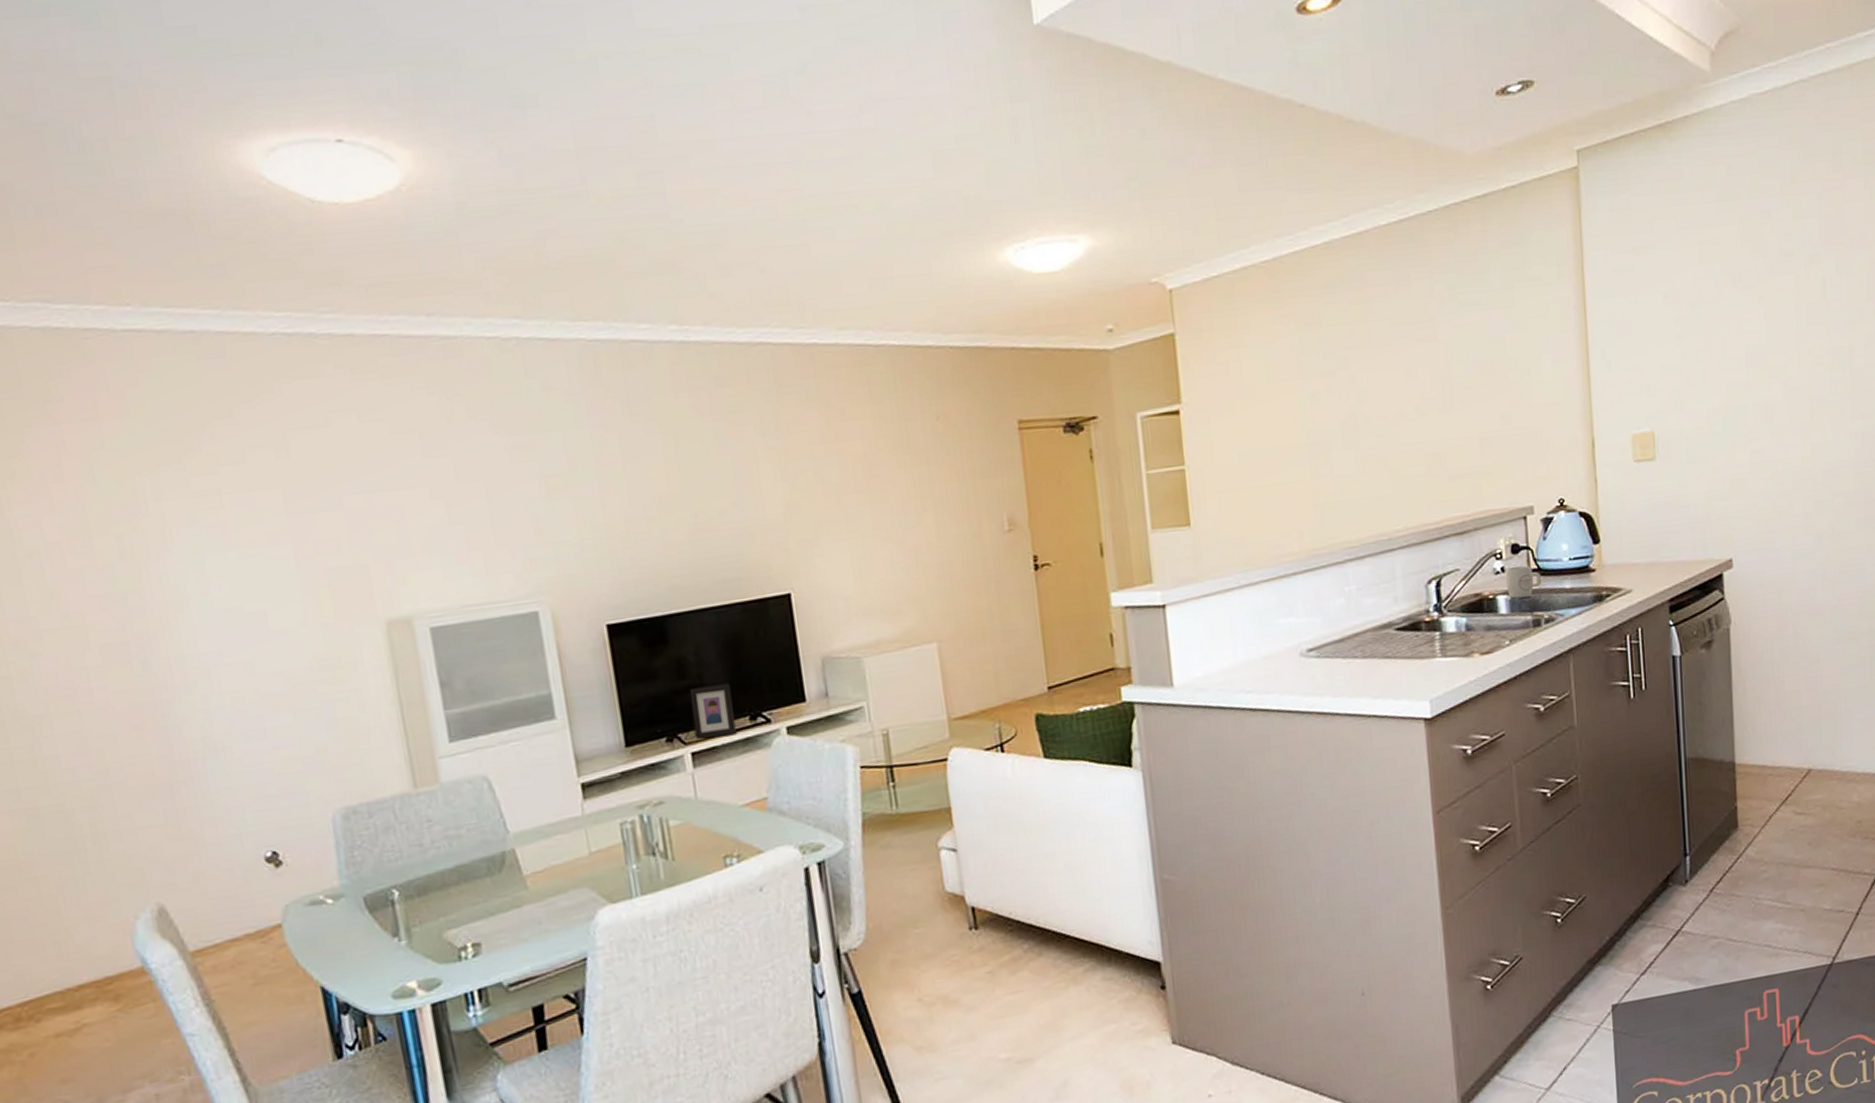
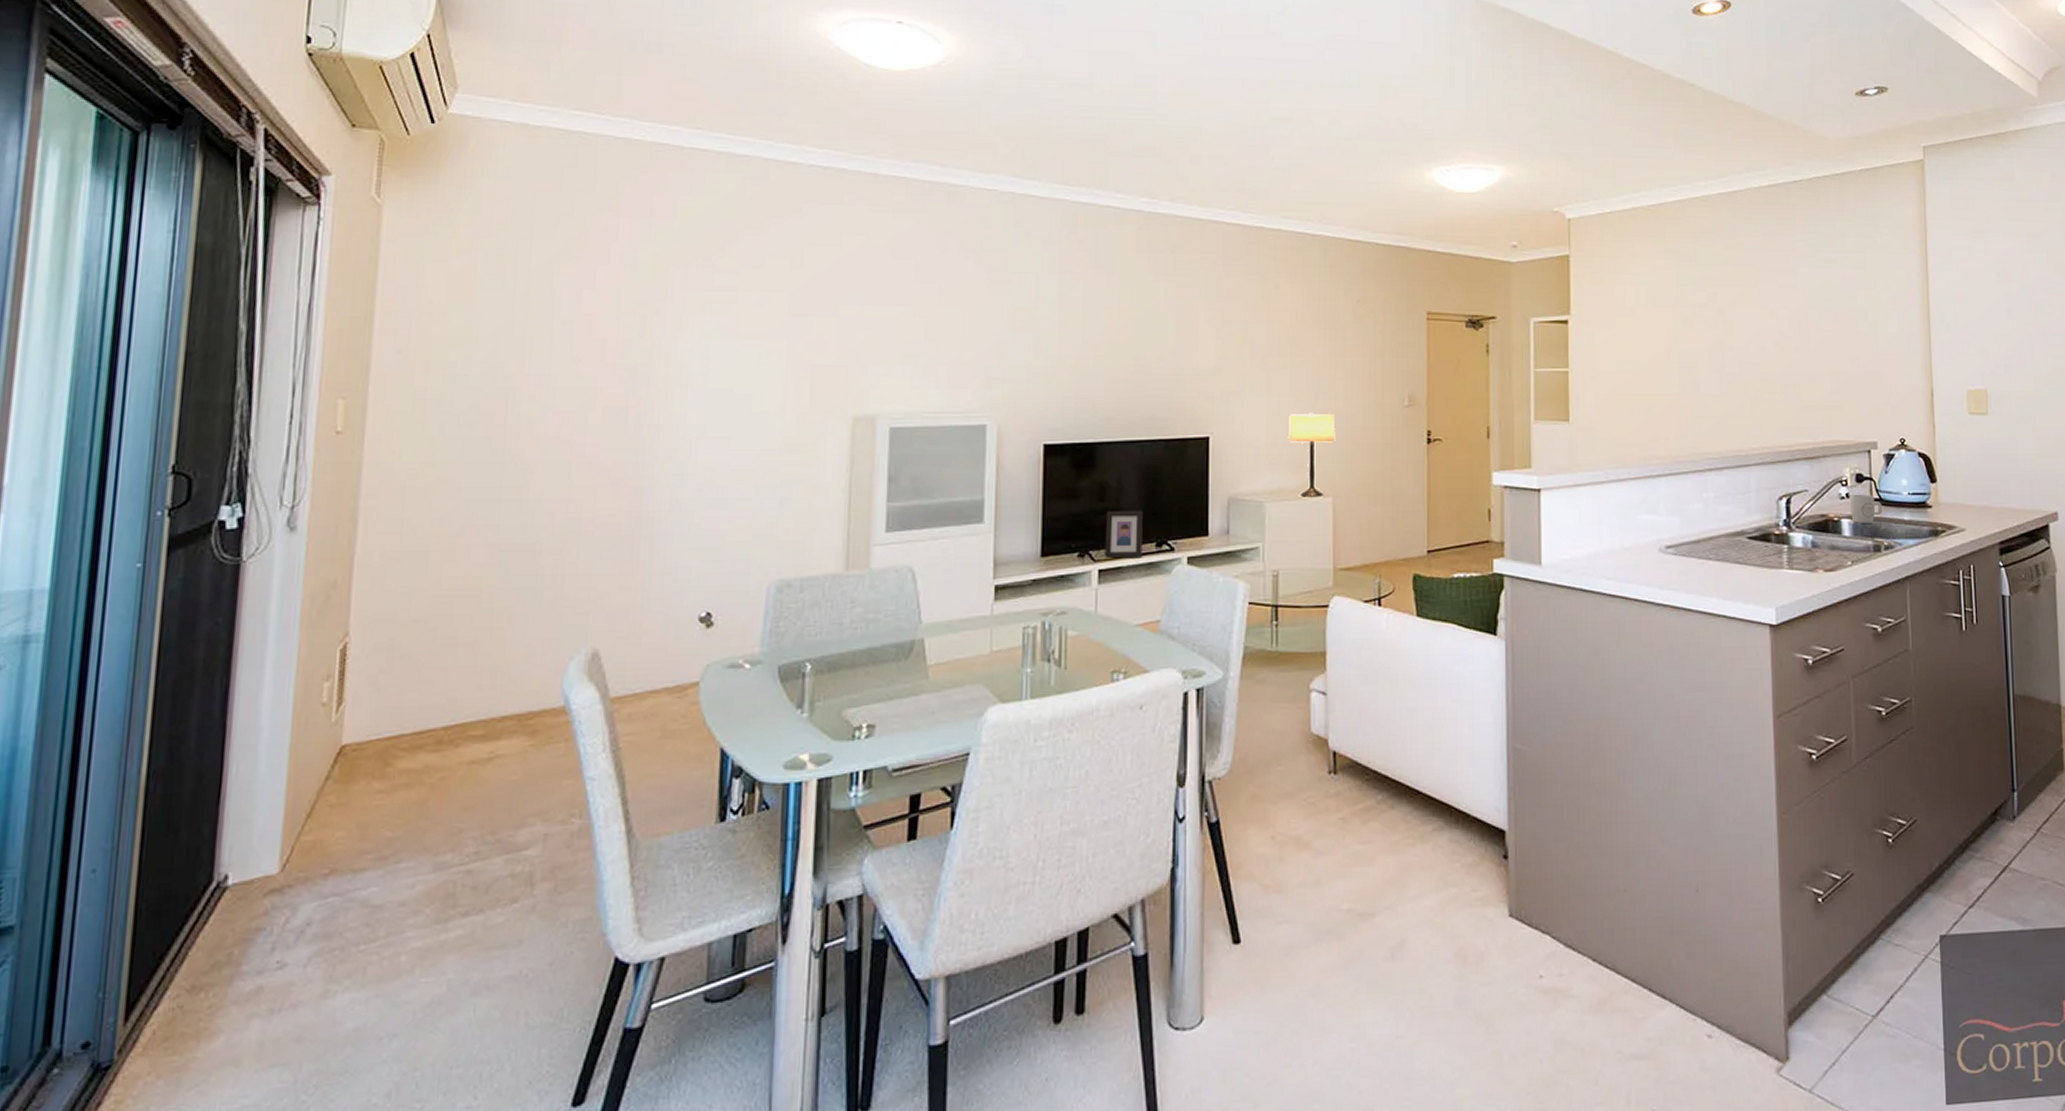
table lamp: none [878,551,931,647] -> present [1289,414,1334,497]

